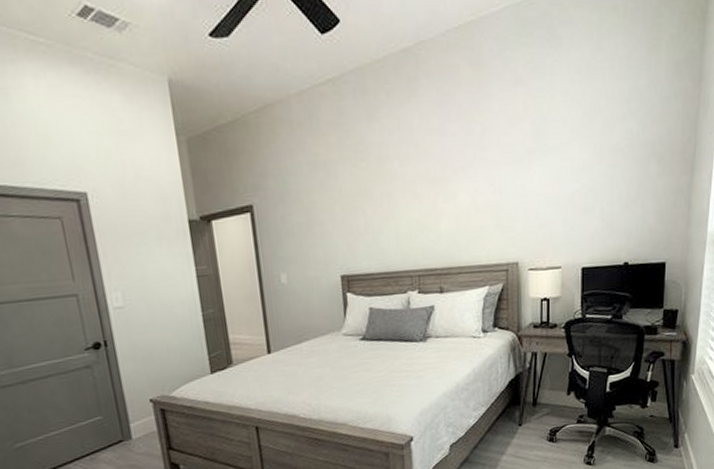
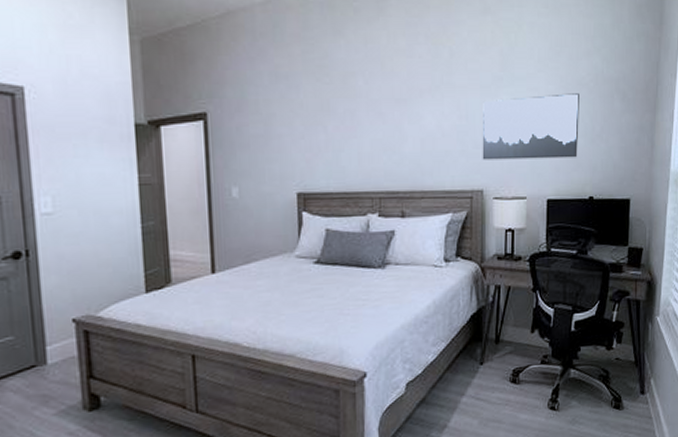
wall art: none [516,159,614,233] -> present [482,93,579,160]

